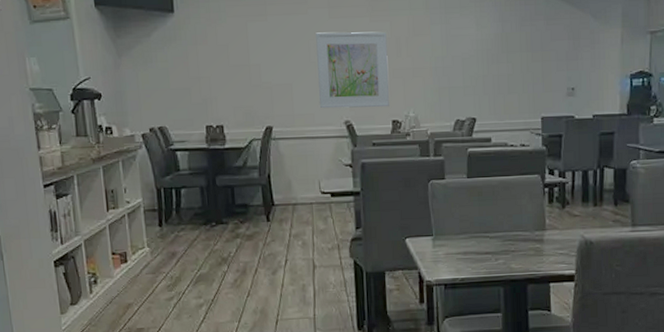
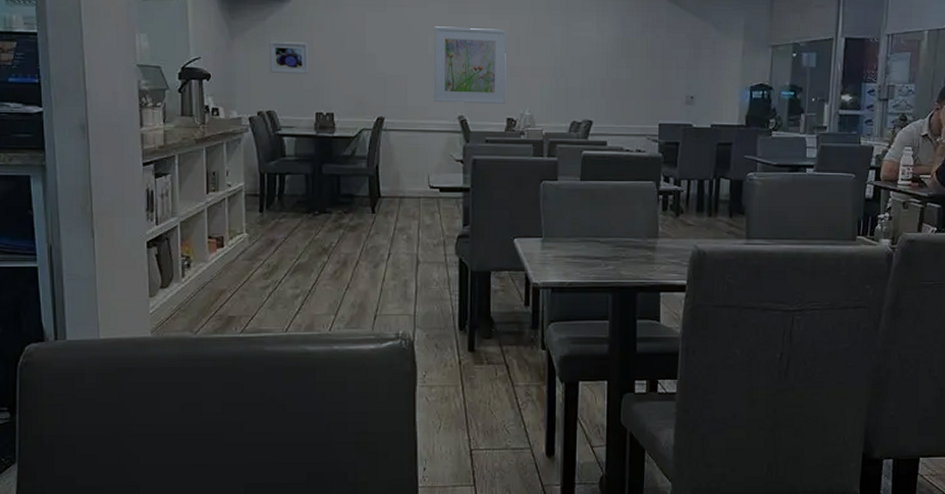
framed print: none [155,56,196,89] -> present [268,41,308,75]

